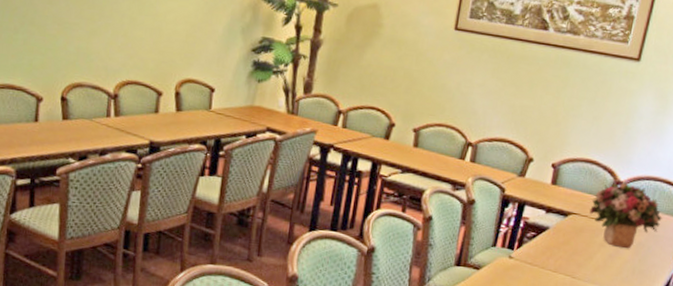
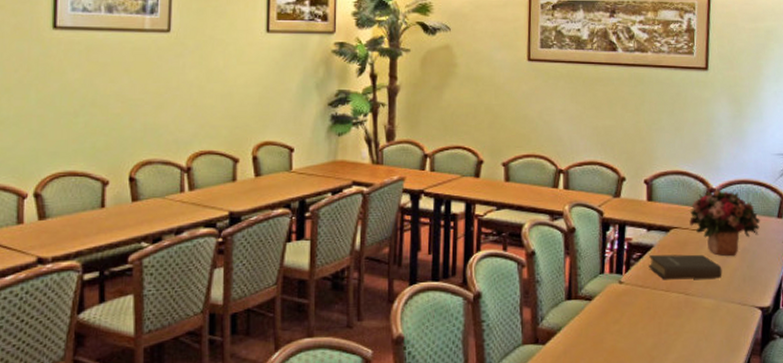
book: none [540,235,614,268] -> present [648,254,722,280]

